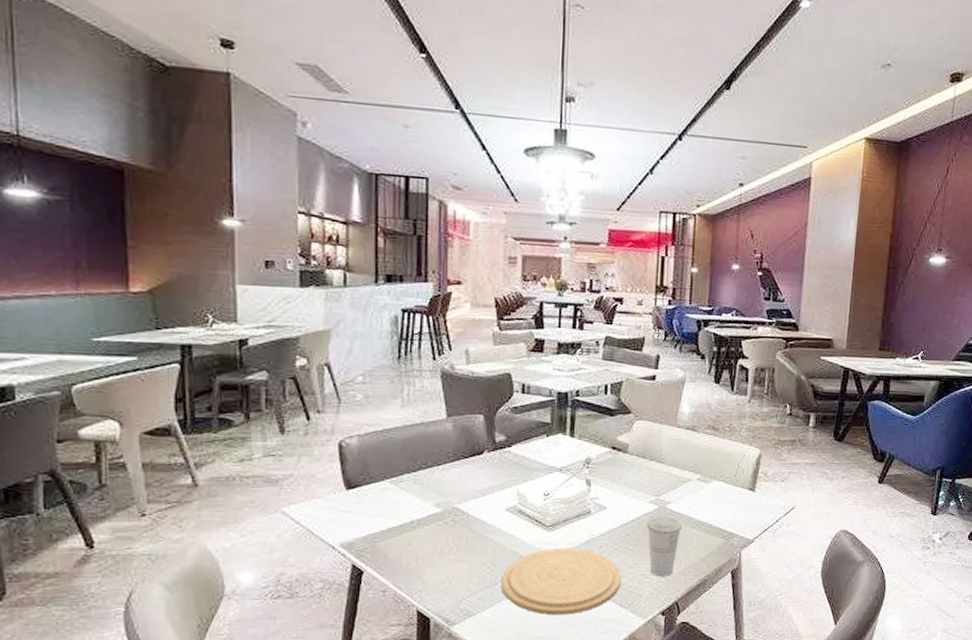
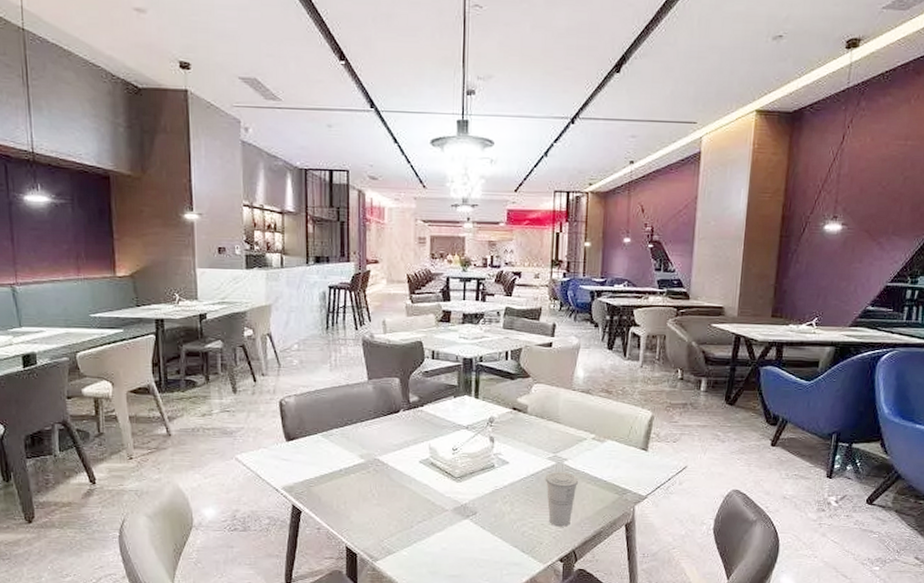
plate: present [501,547,622,616] -> none [417,497,523,557]

